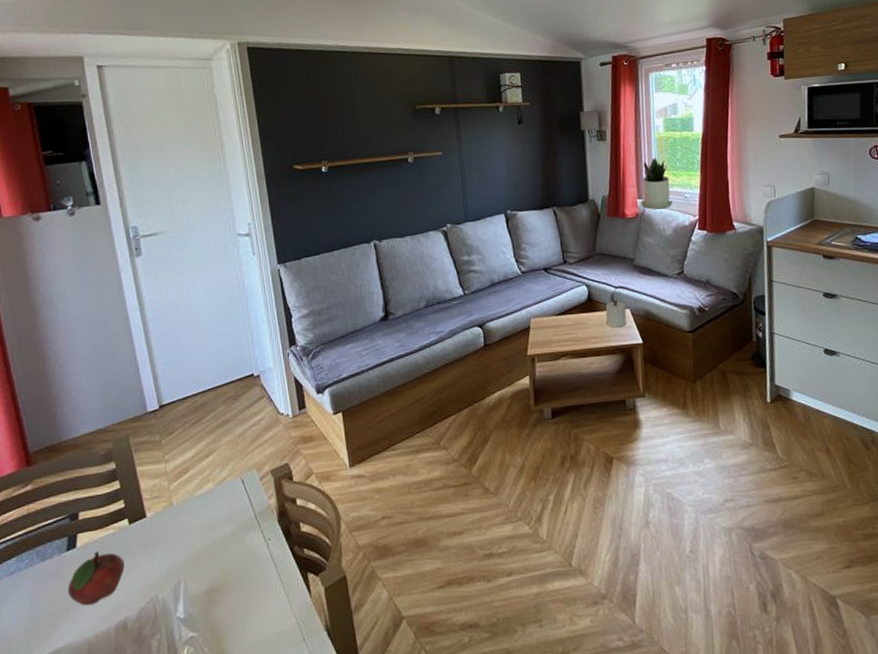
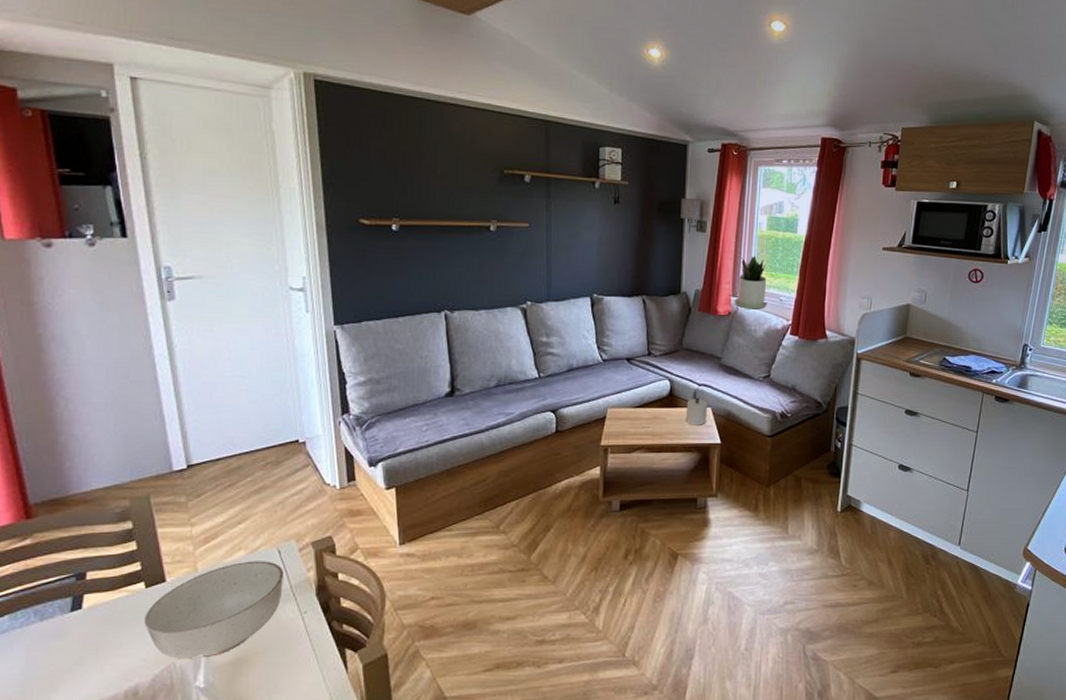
fruit: present [67,551,125,606] -> none [70,613,138,670]
bowl: none [129,491,248,591] -> present [144,561,283,659]

